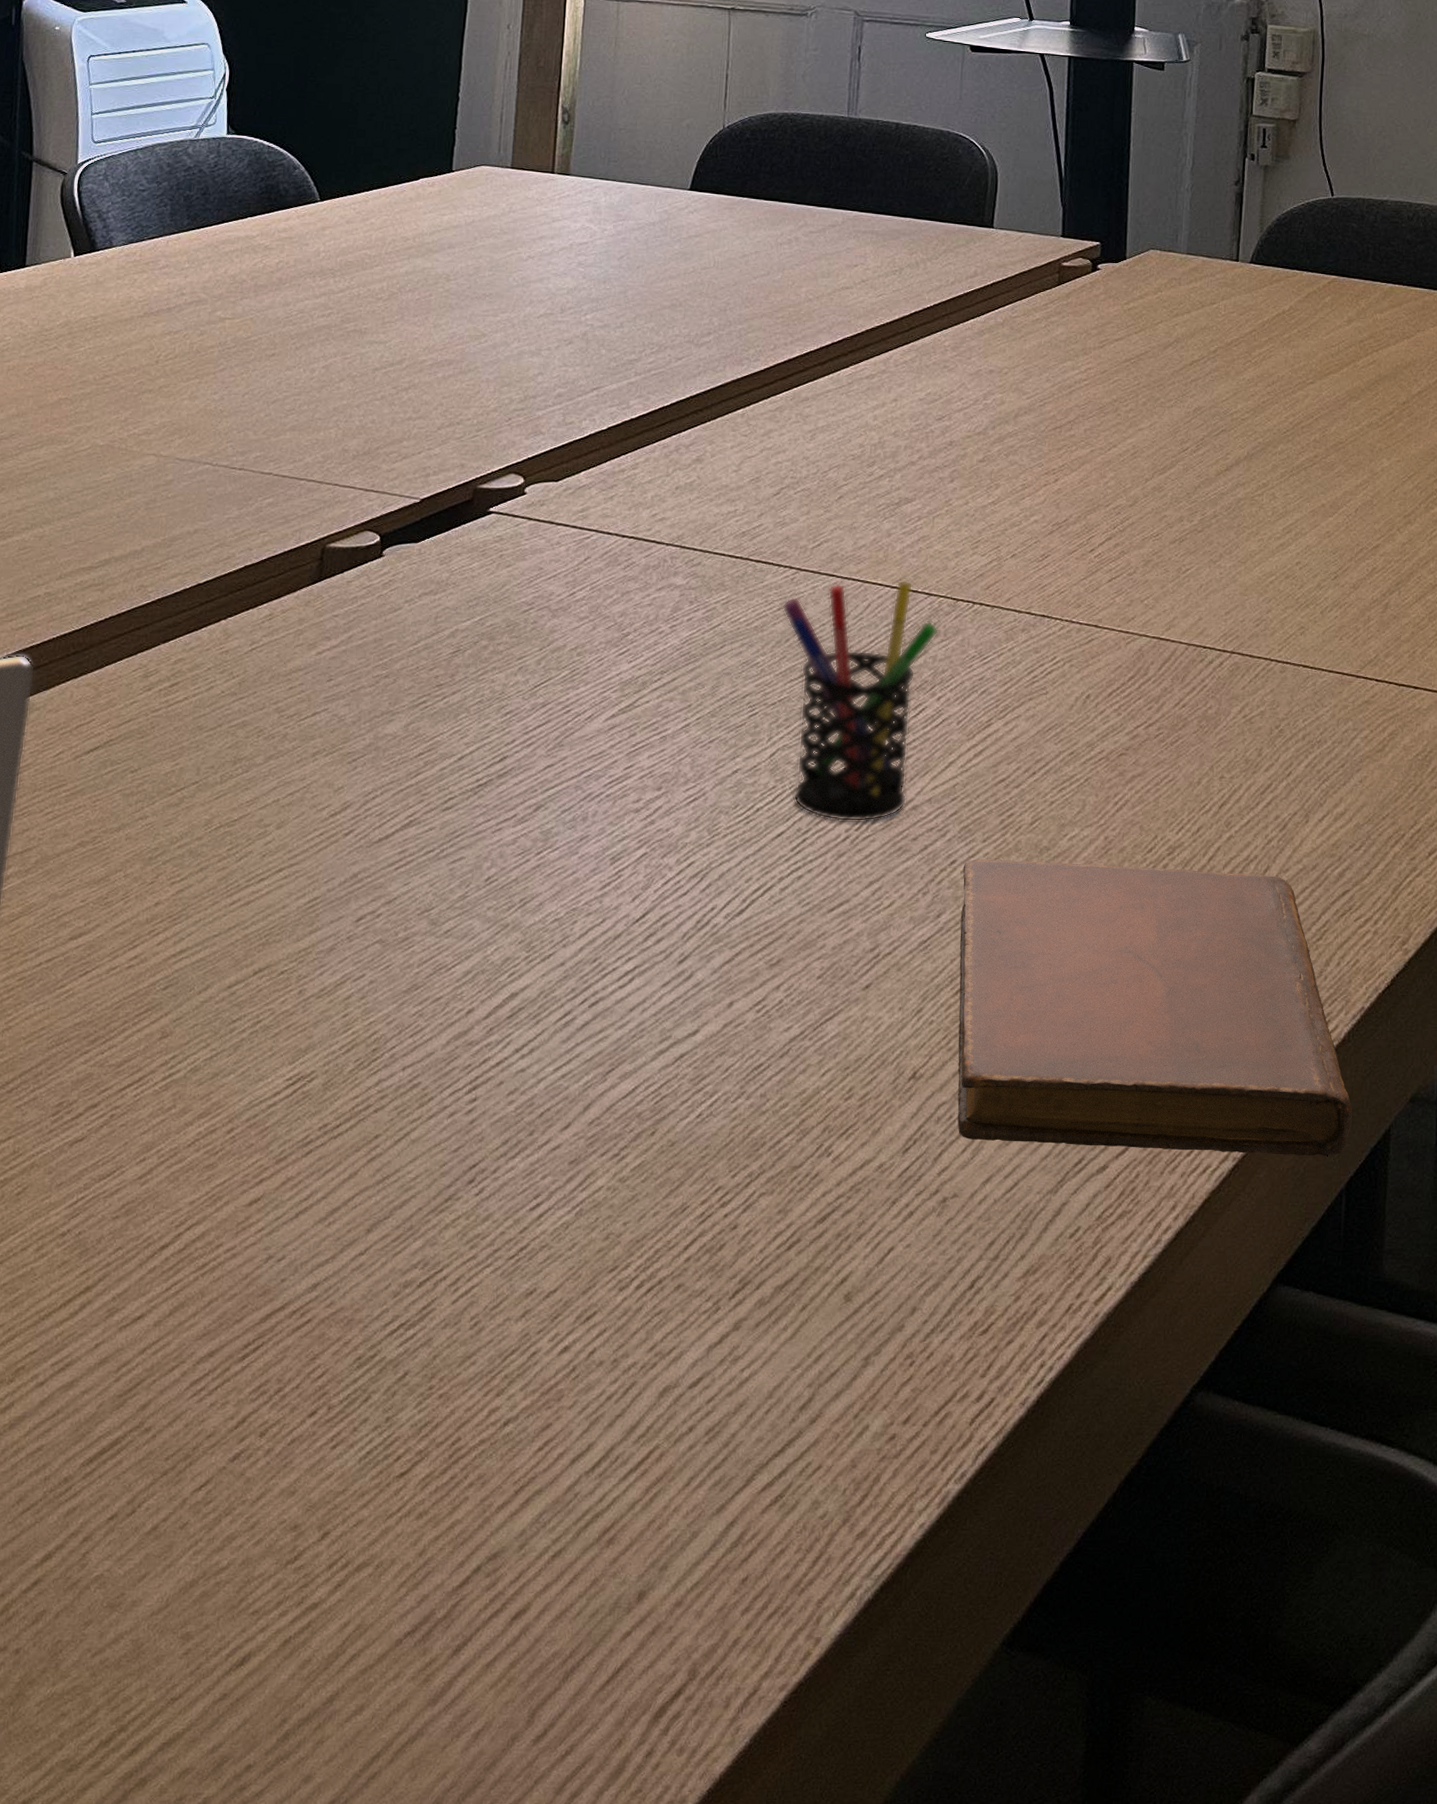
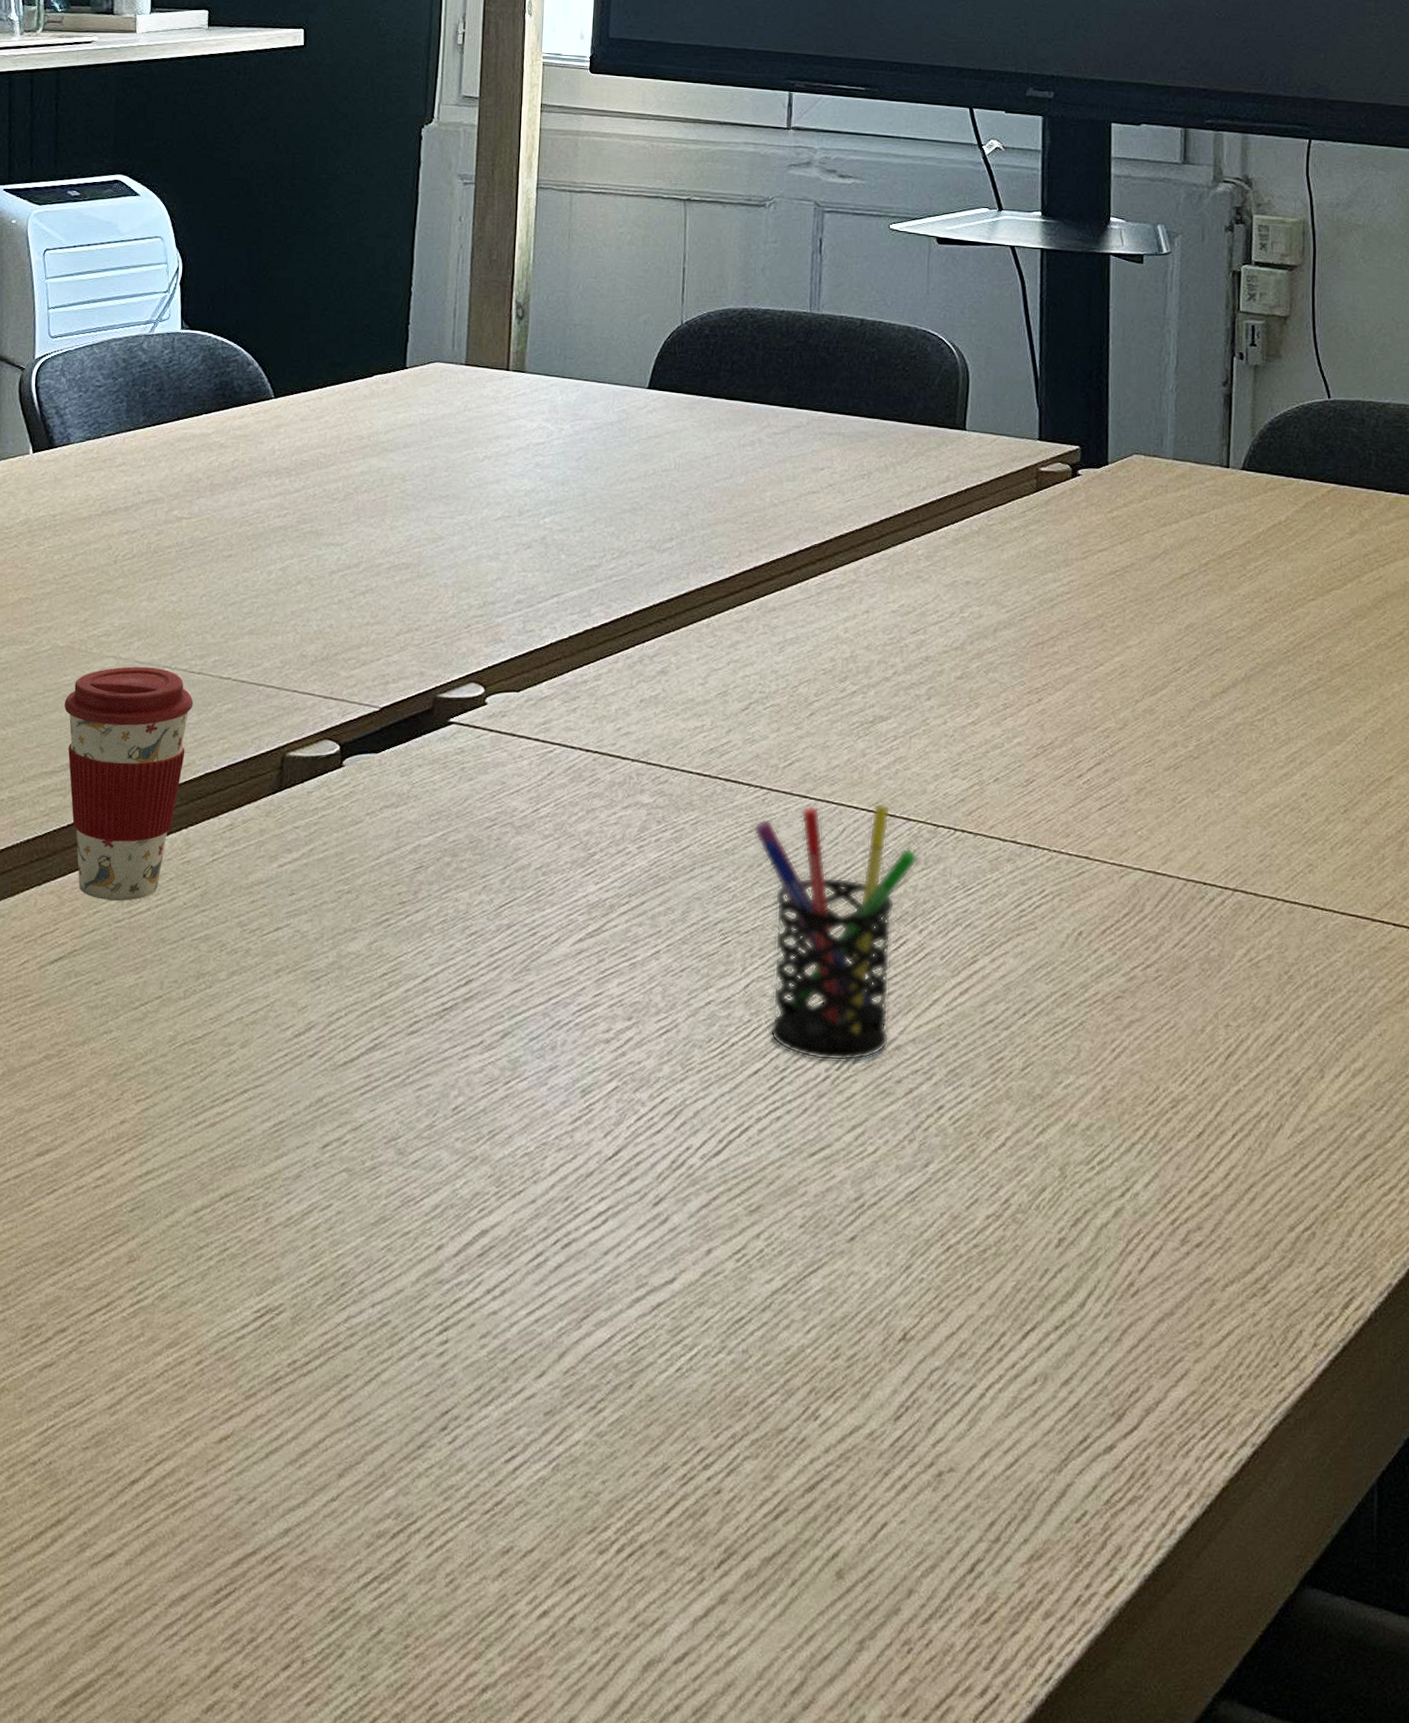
coffee cup: none [103,463,234,691] -> present [64,666,194,901]
notebook: present [957,859,1352,1157] -> none [950,1105,1382,1447]

